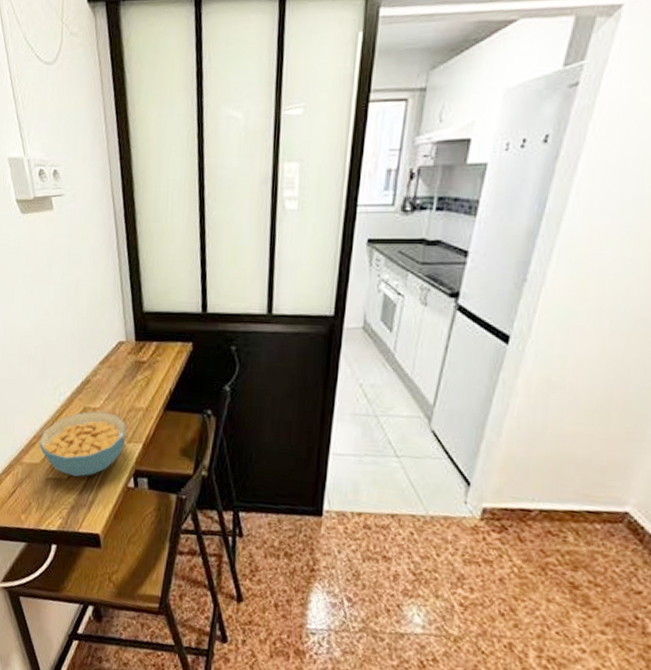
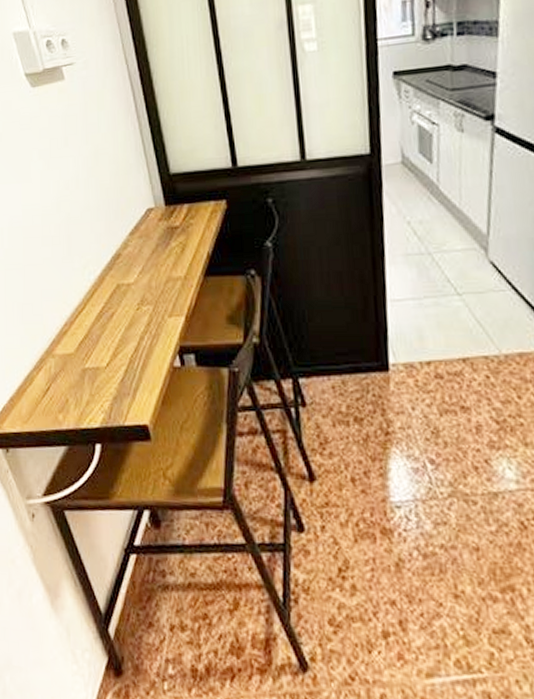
cereal bowl: present [39,411,126,477] -> none [71,287,166,362]

